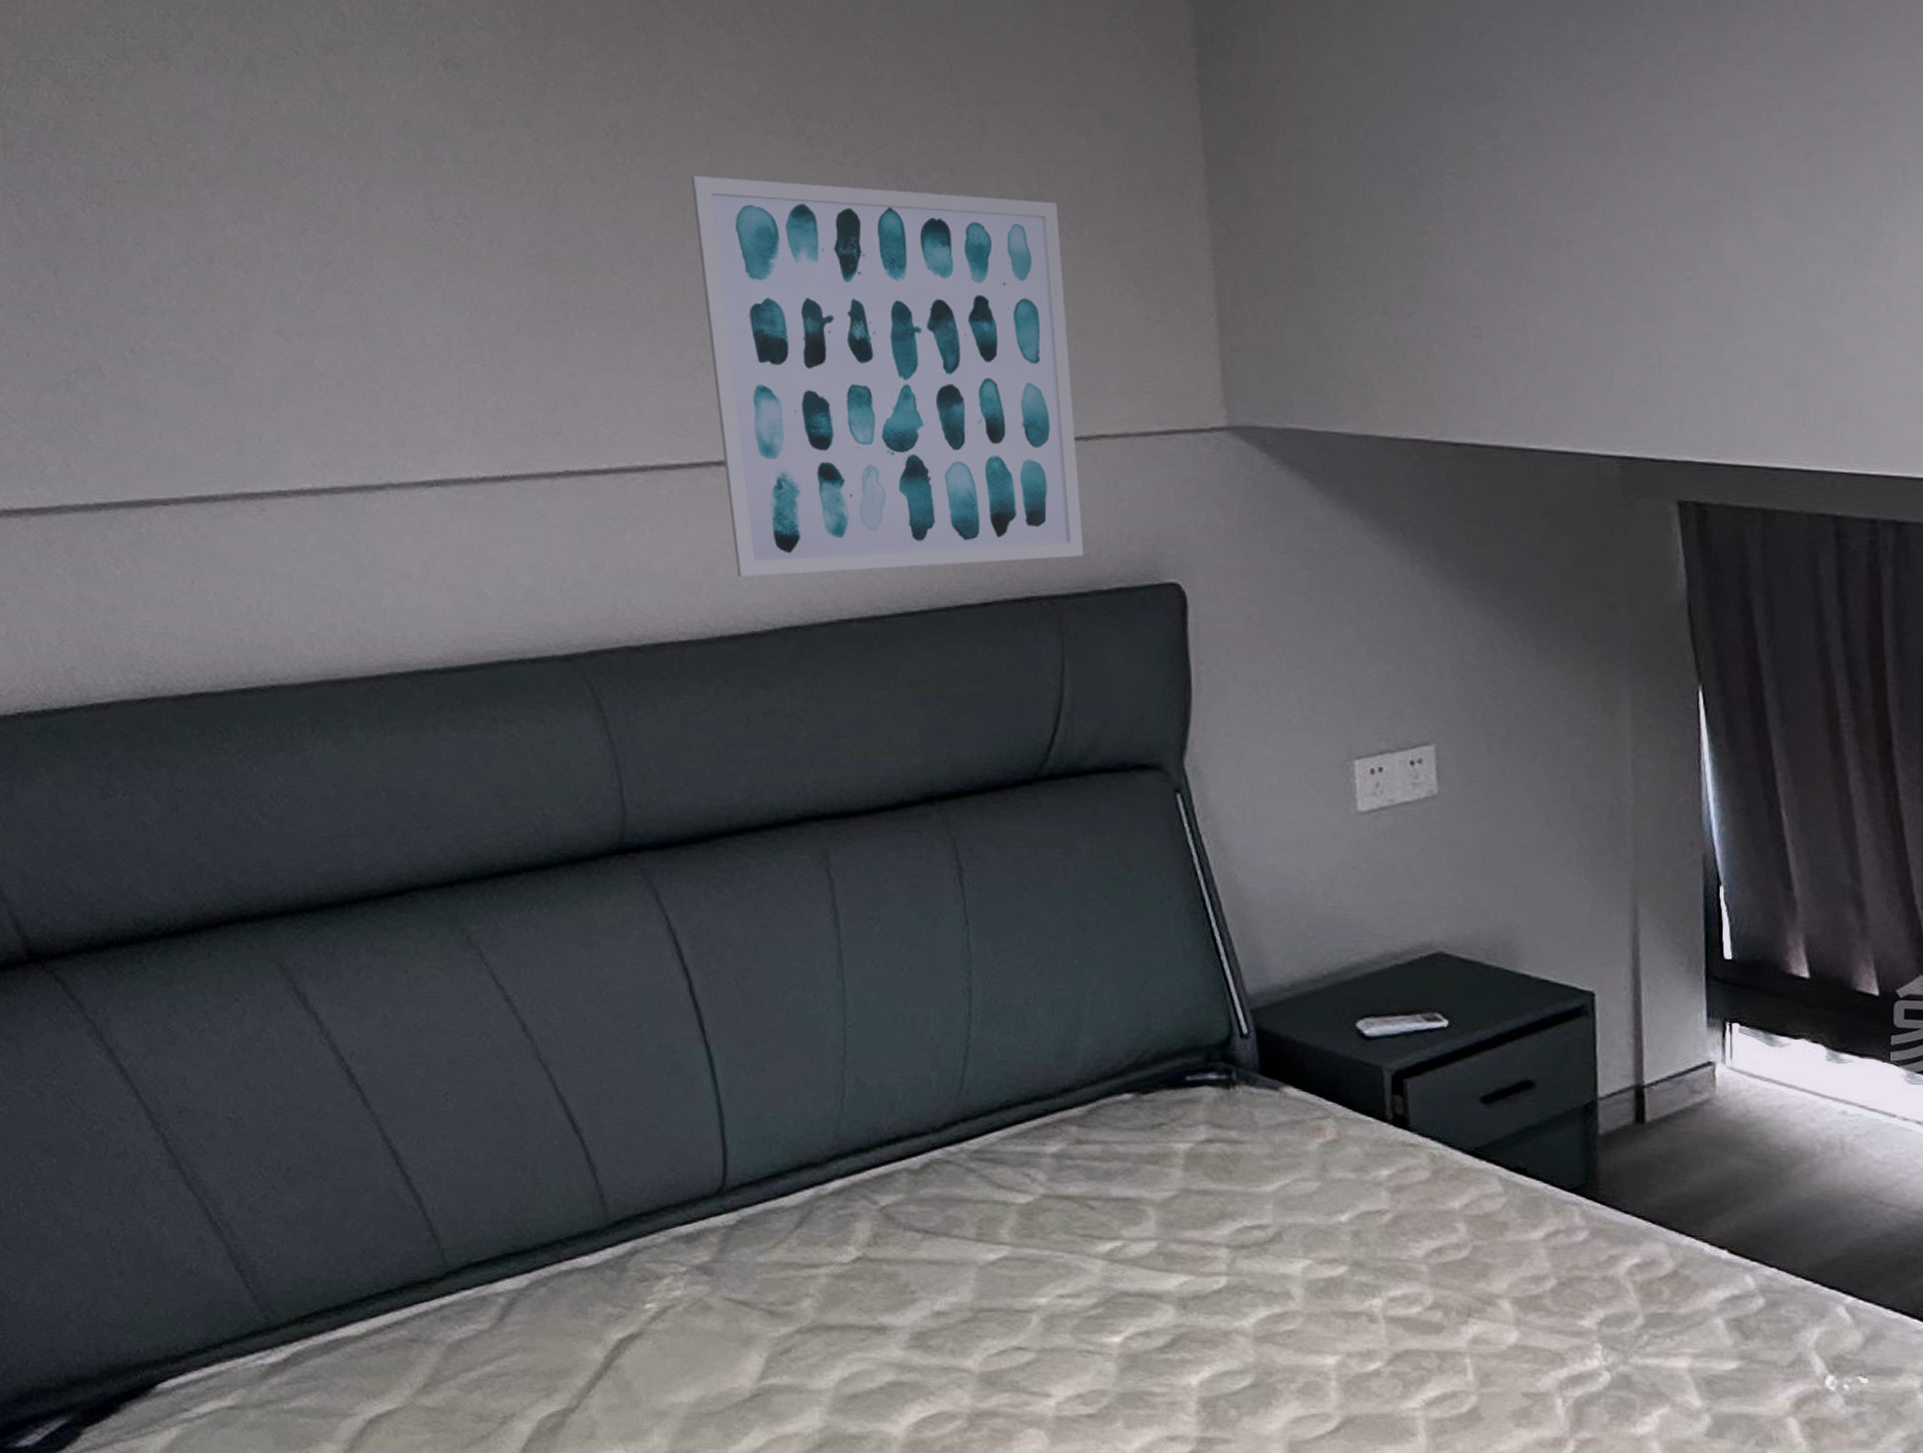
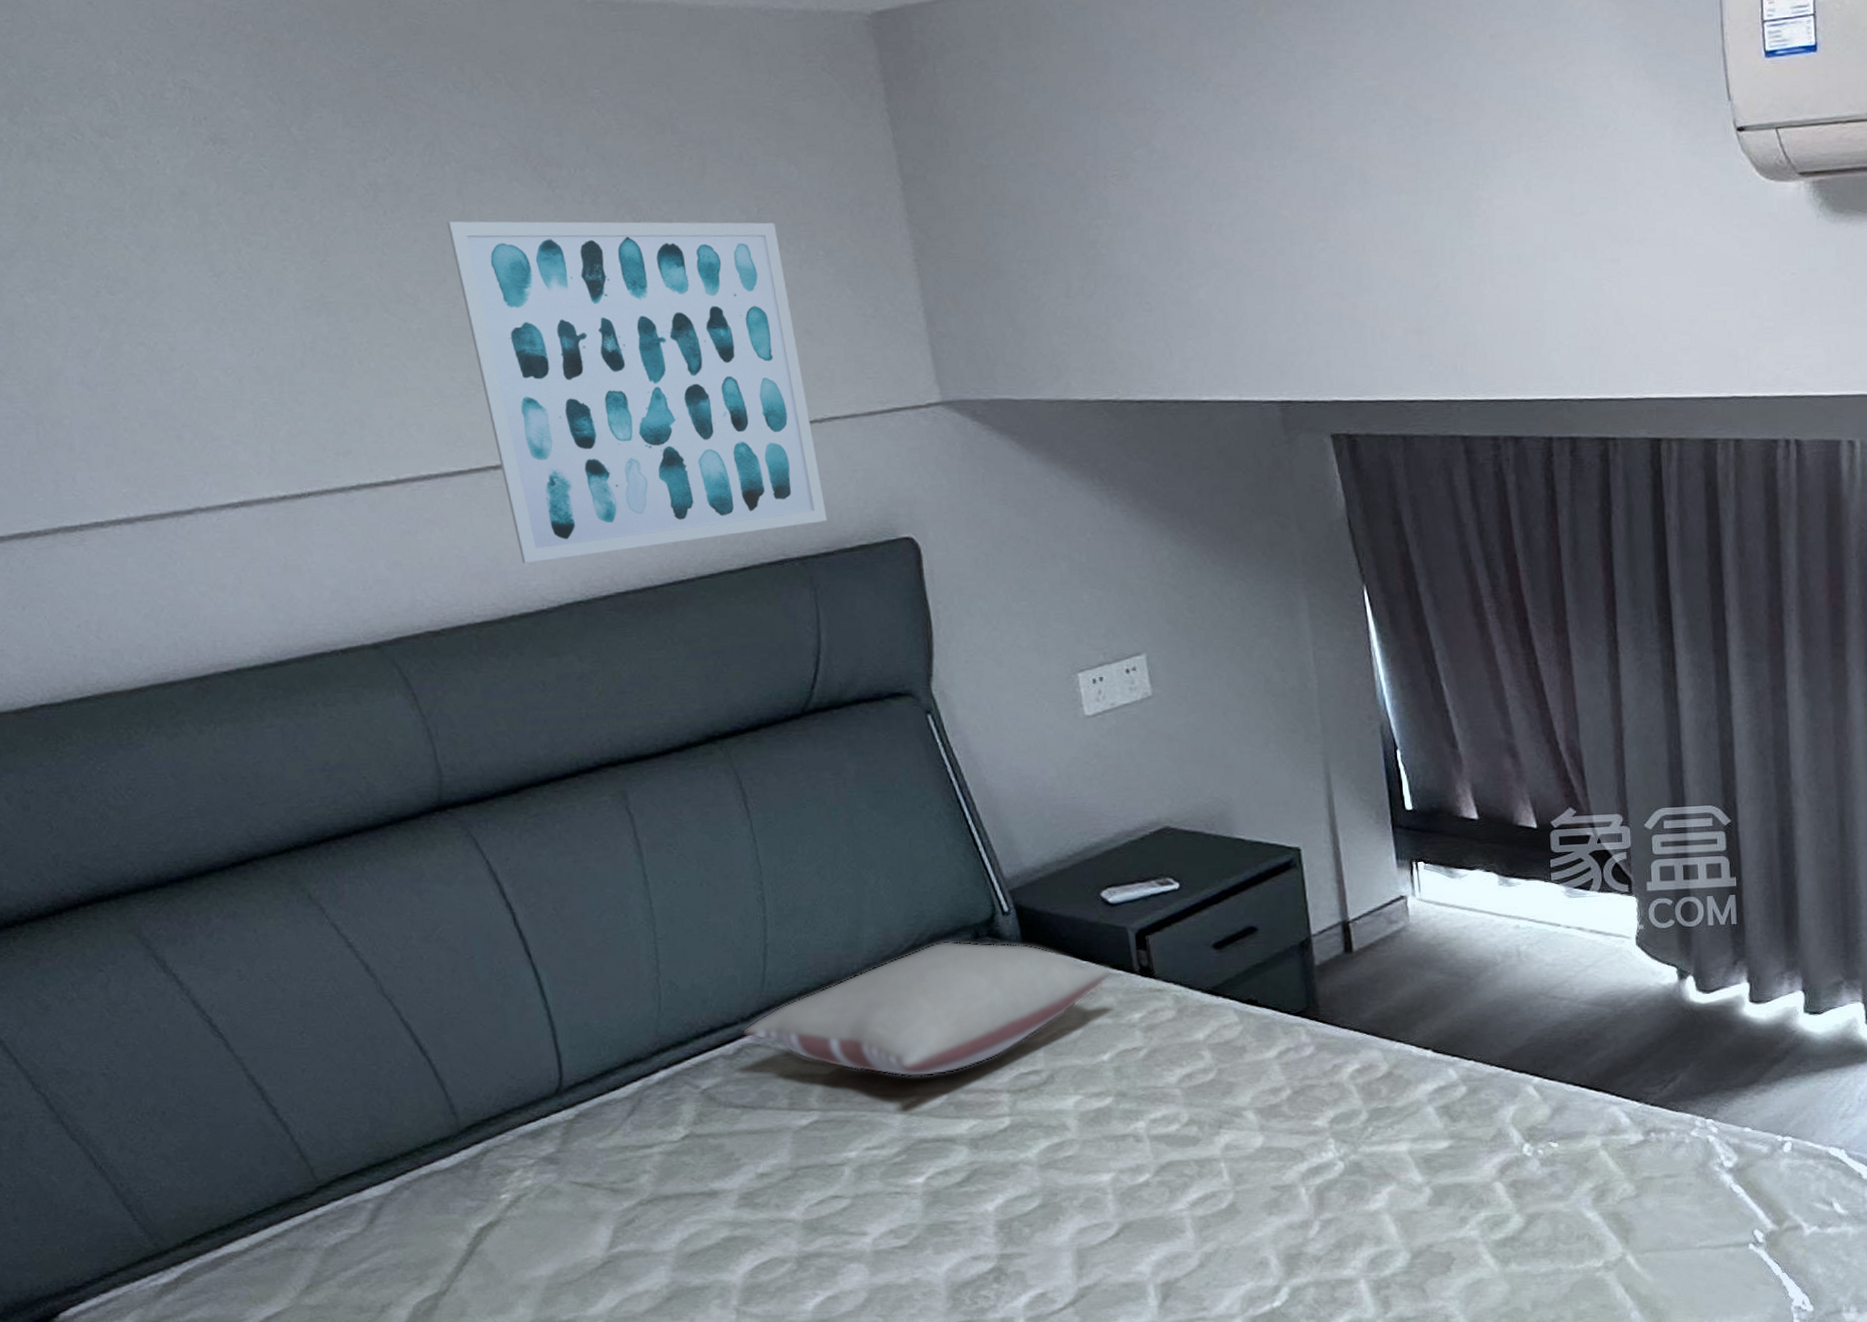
pillow: none [931,1061,1360,1219] -> present [741,940,1112,1078]

